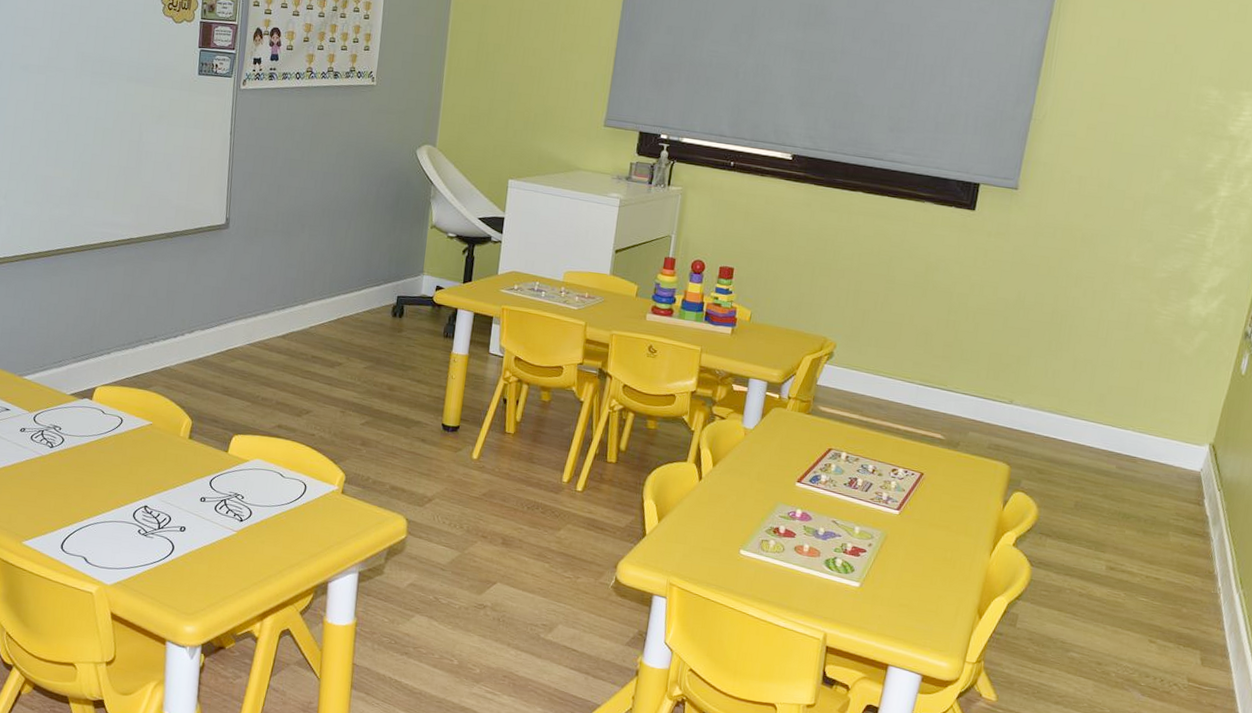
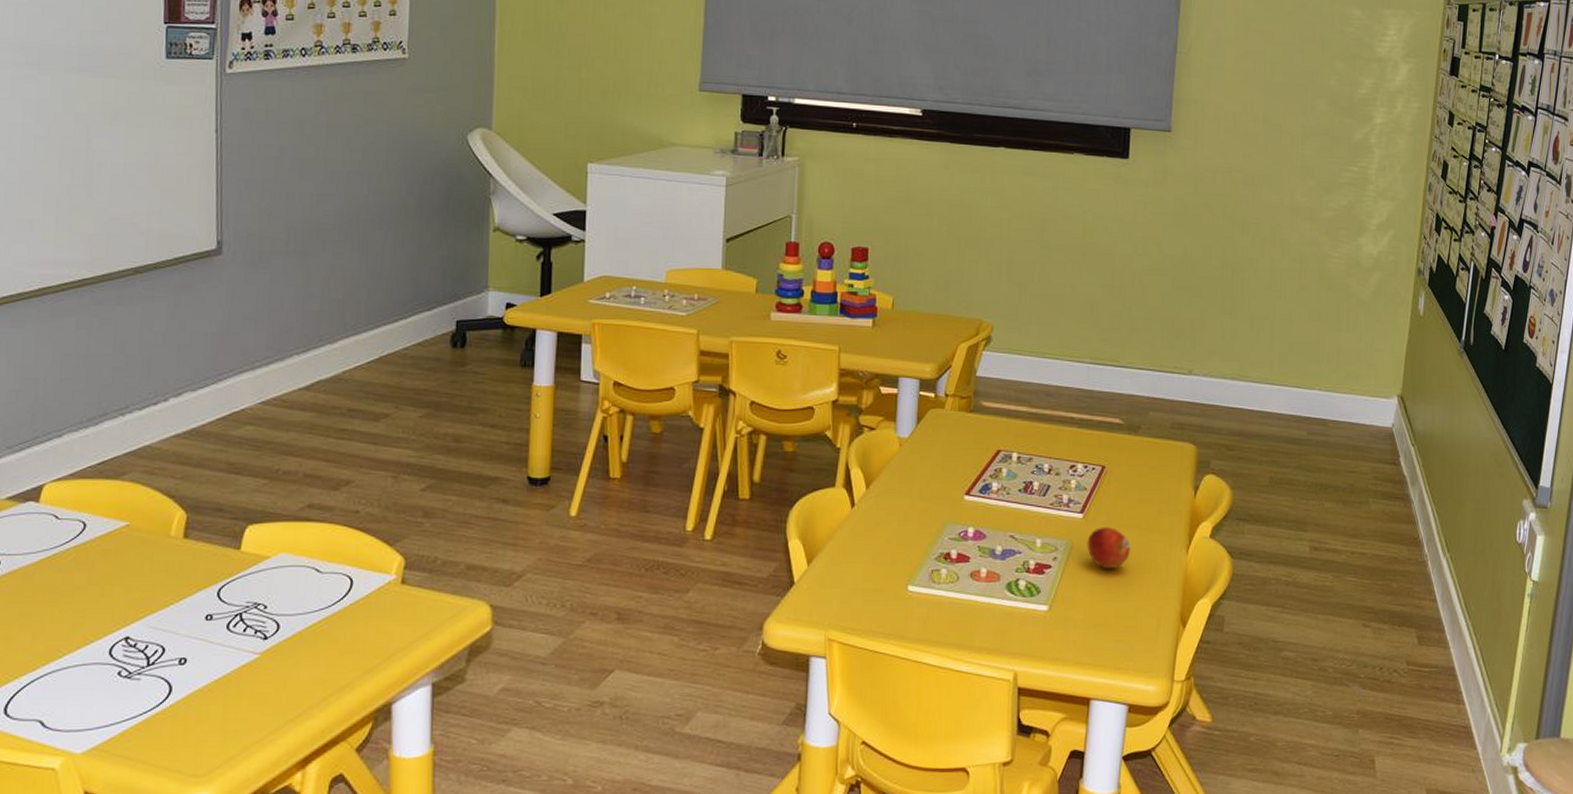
fruit: none [899,524,939,561] -> present [1087,526,1130,569]

